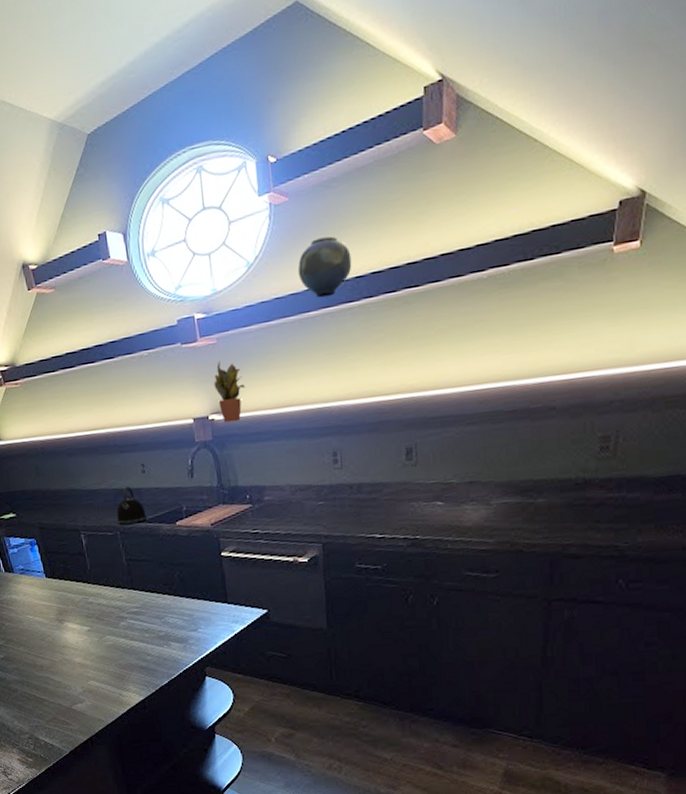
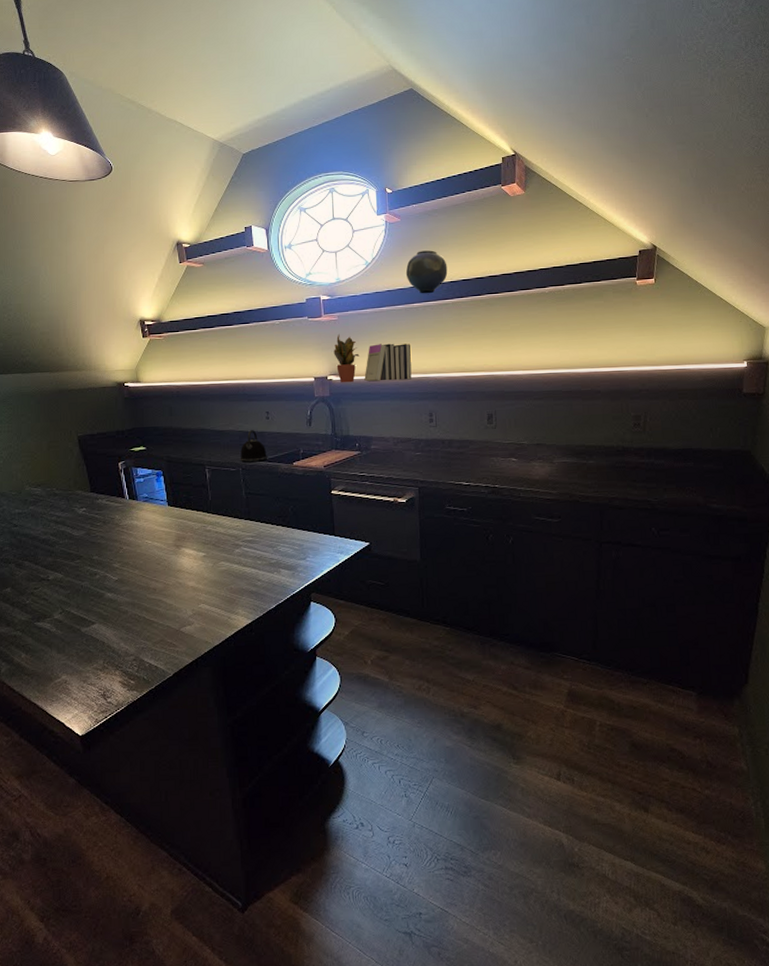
books: none [252,365,310,419] -> present [364,343,412,382]

